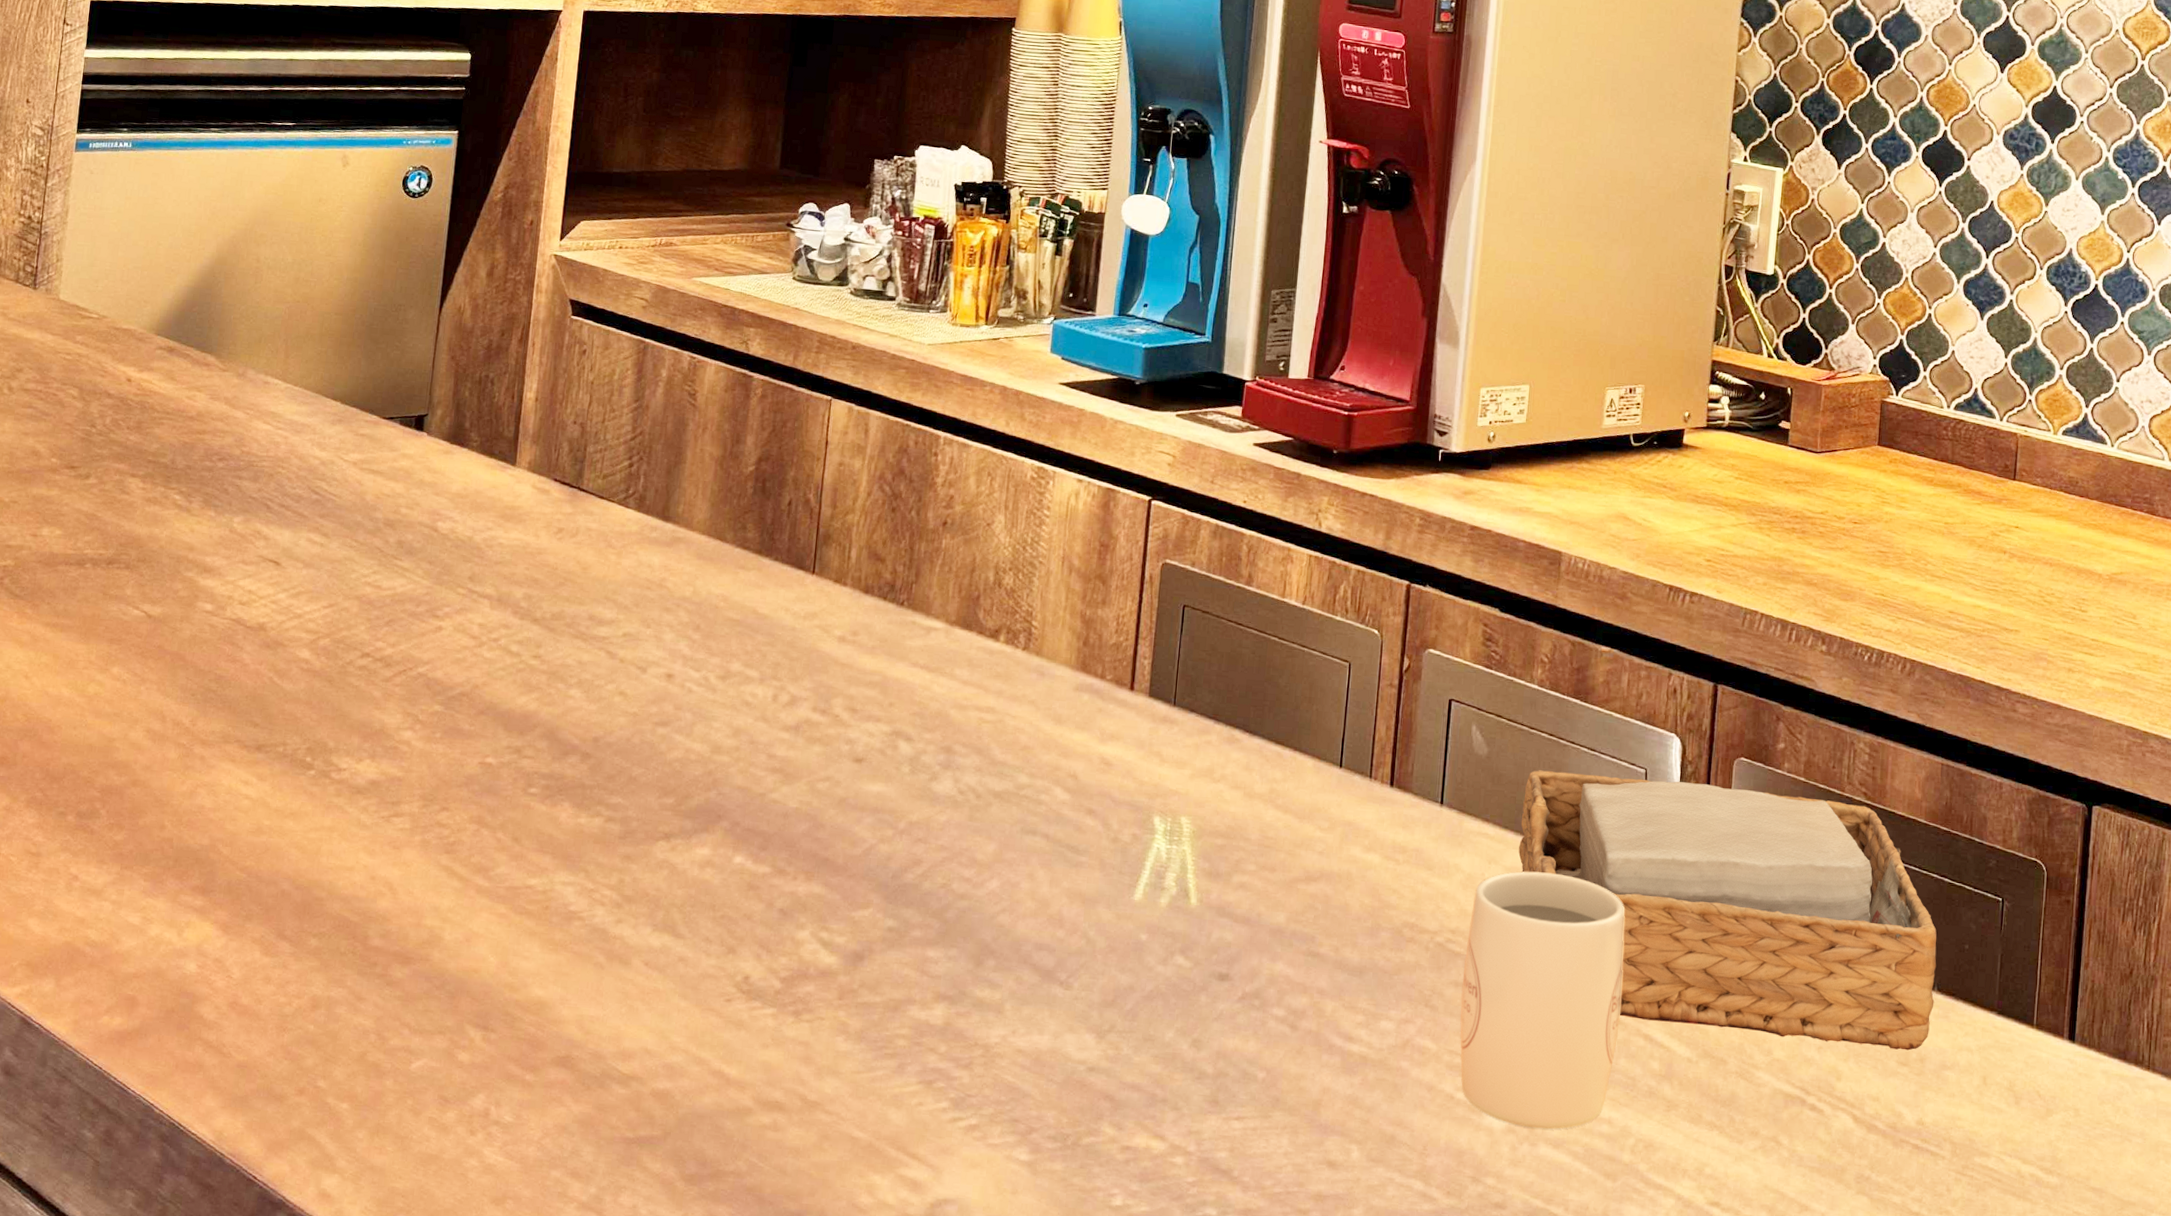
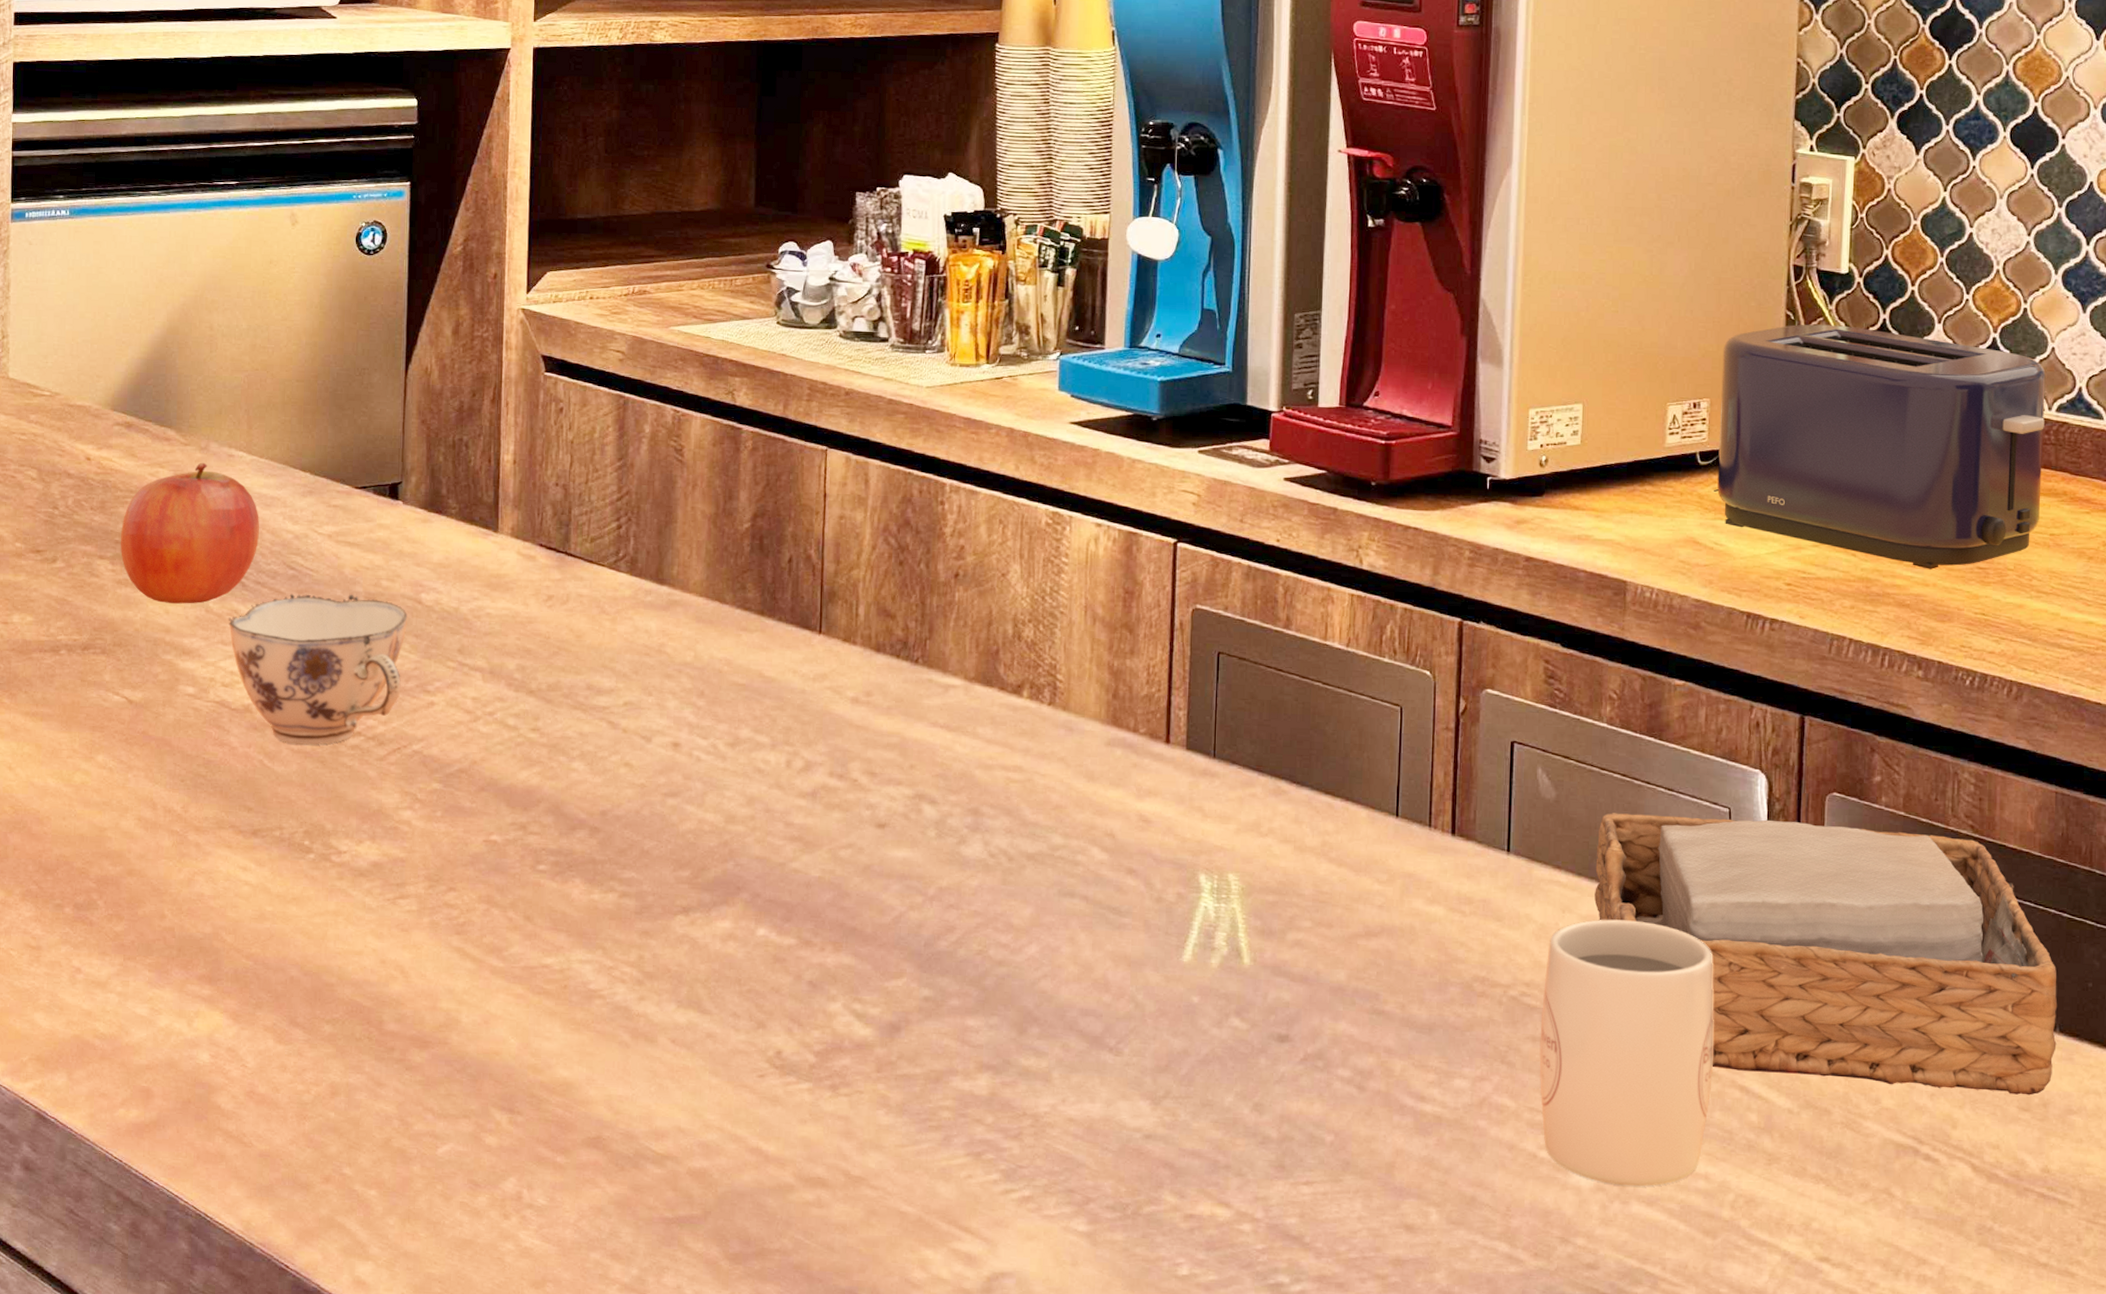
fruit: none [152,388,289,524] -> present [121,462,260,604]
teacup: none [251,517,423,665] -> present [229,593,407,745]
toaster: none [1644,320,1946,552] -> present [1714,324,2046,570]

